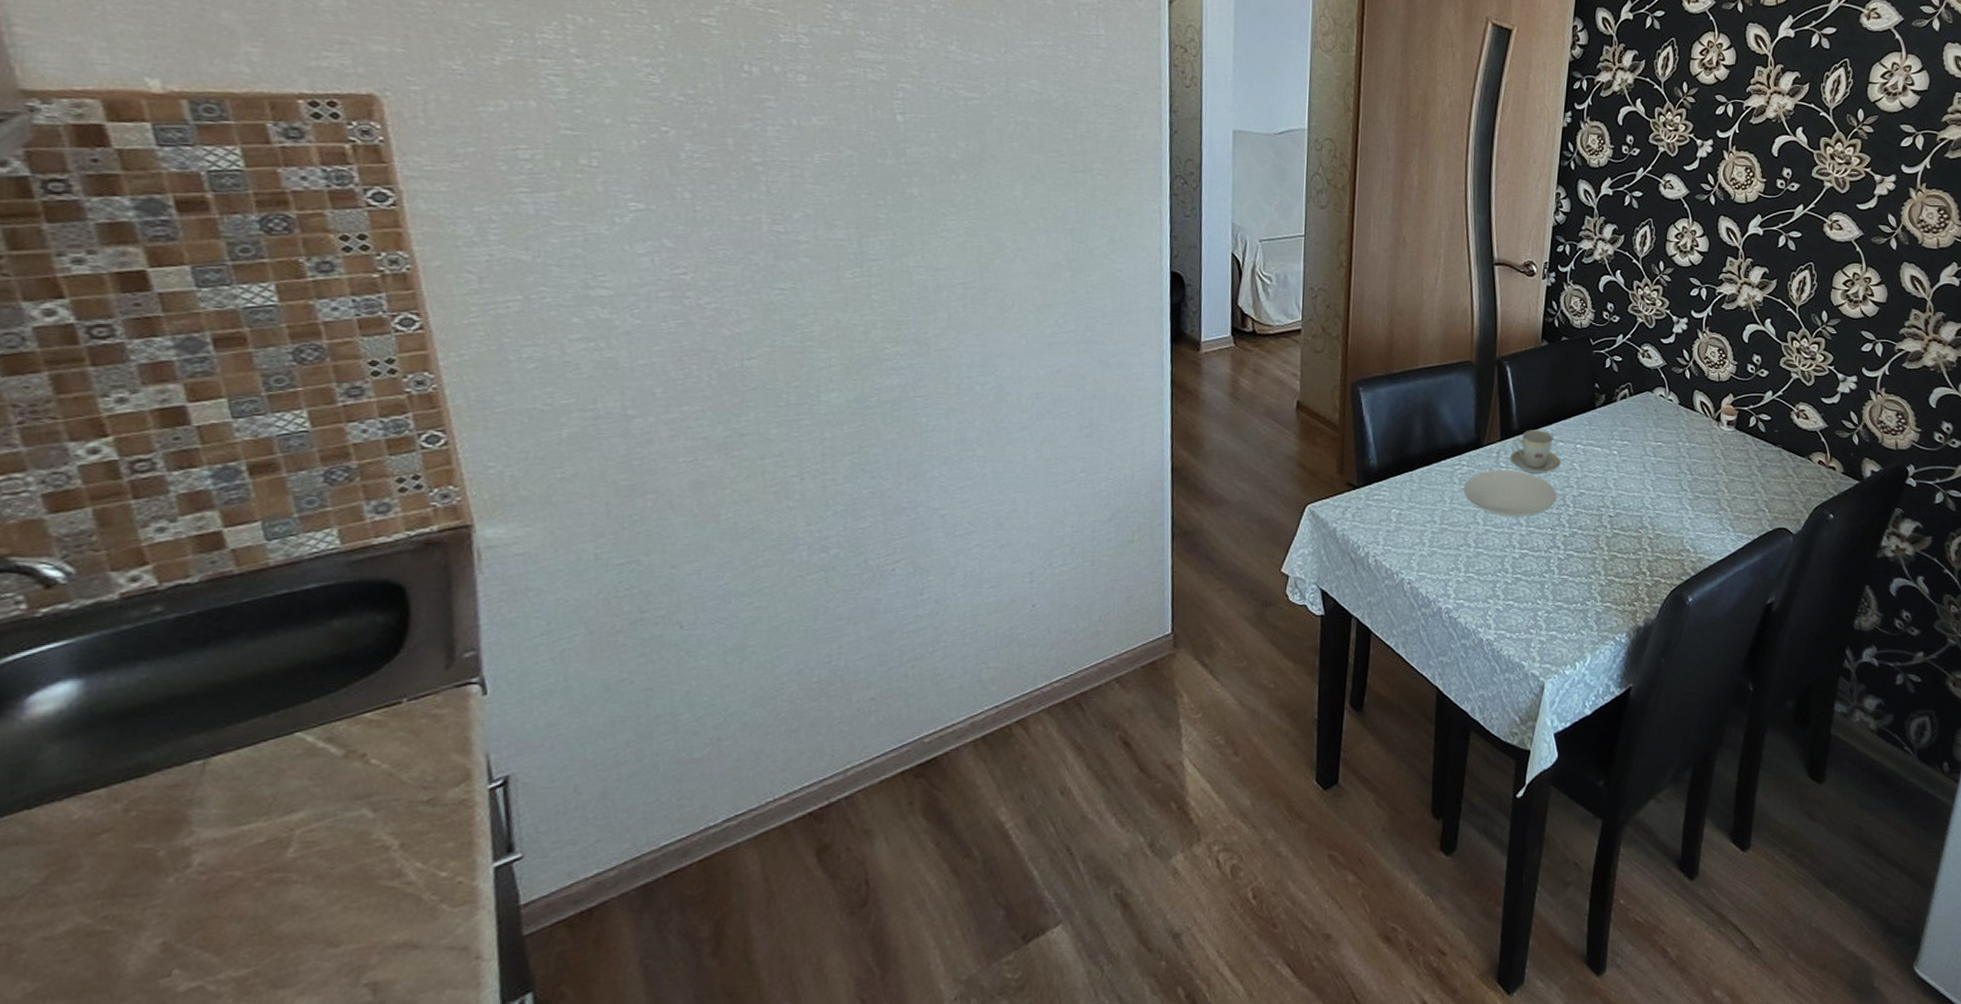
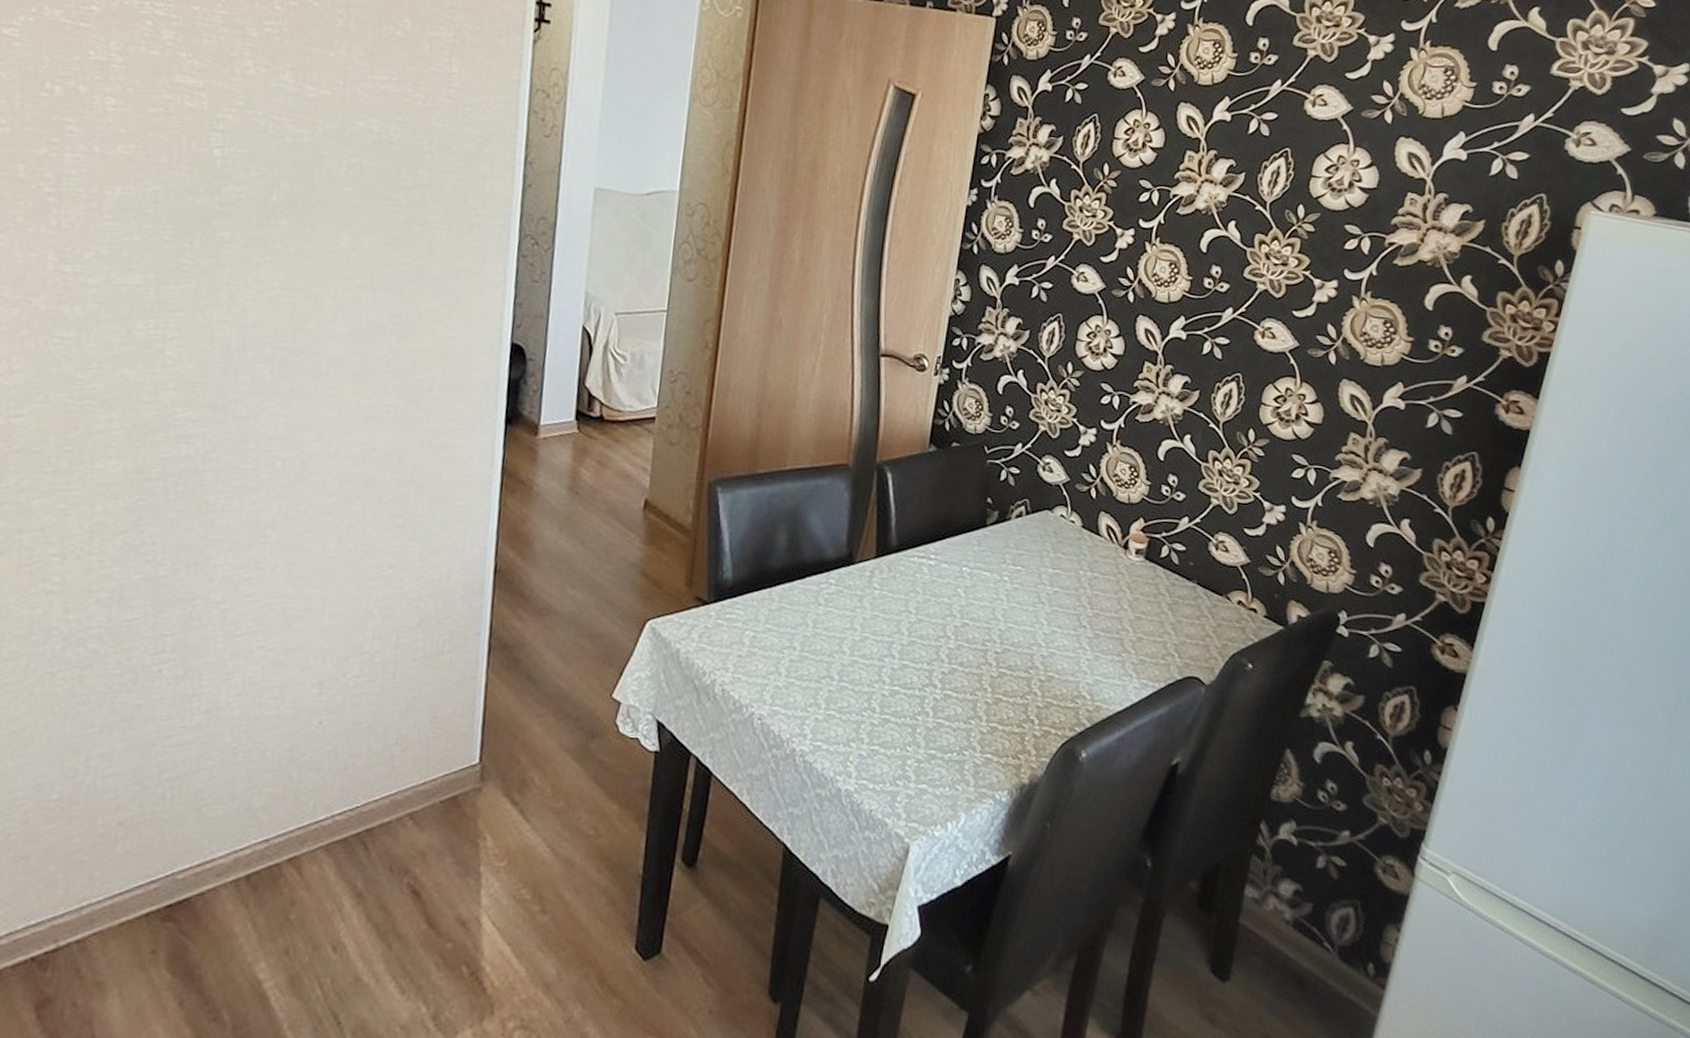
plate: present [1463,470,1557,518] -> none [829,591,937,649]
teacup: present [1509,430,1561,473] -> none [884,547,944,599]

